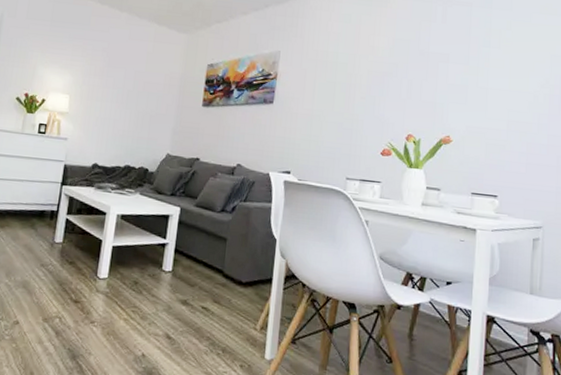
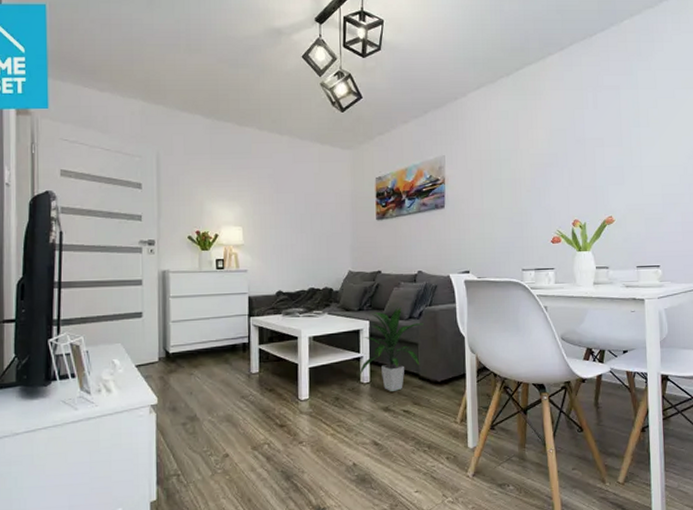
indoor plant: none [162,197,236,285] -> present [359,307,424,391]

